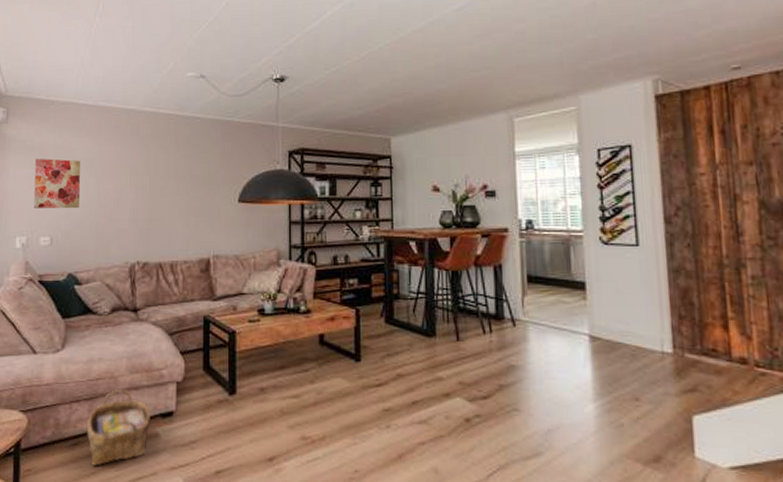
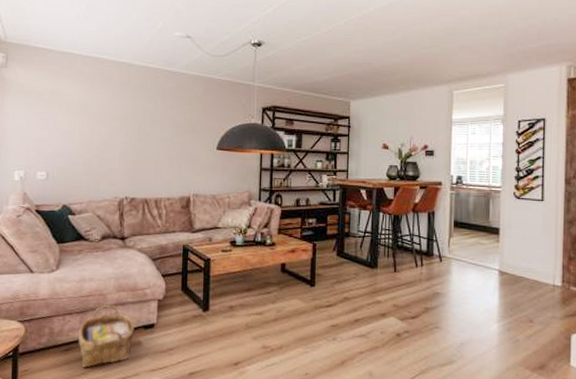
wall art: present [34,159,80,209] -> none [31,102,75,148]

